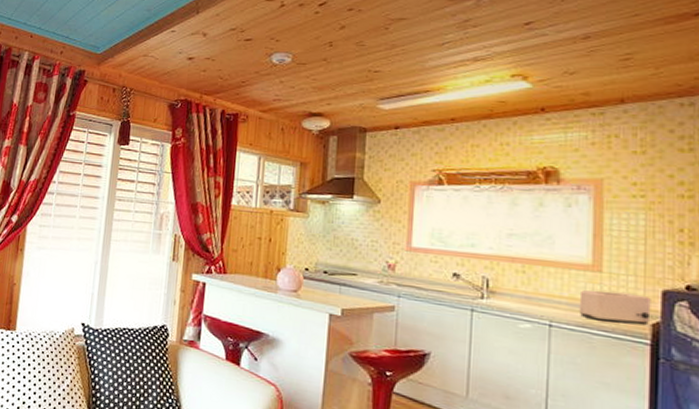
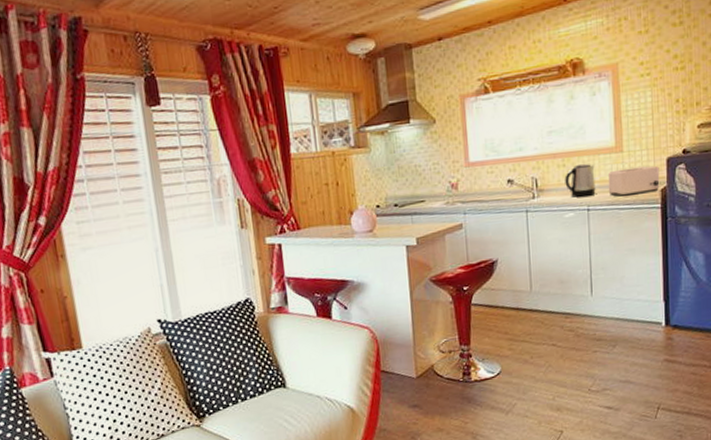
kettle: none [523,274,563,311] -> present [565,163,596,198]

